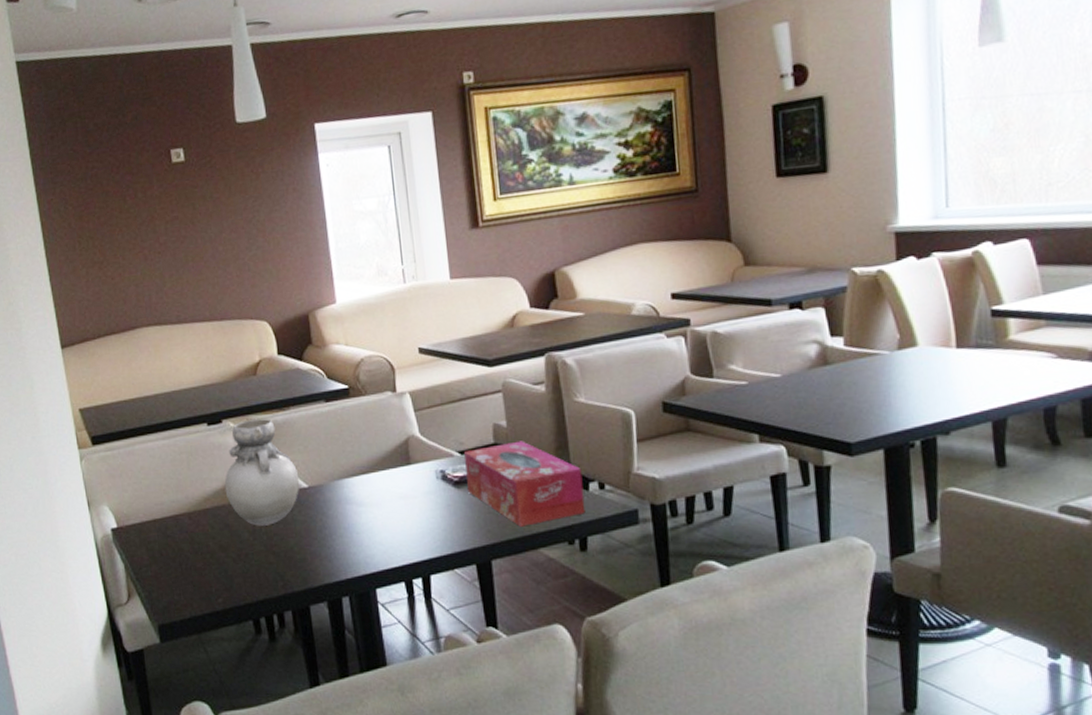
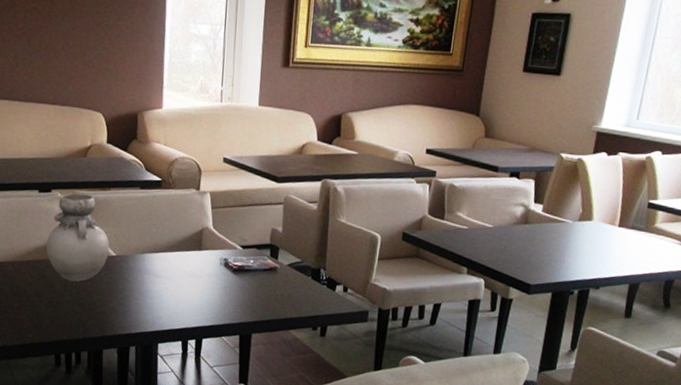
tissue box: present [464,441,586,527] -> none [243,245,333,312]

